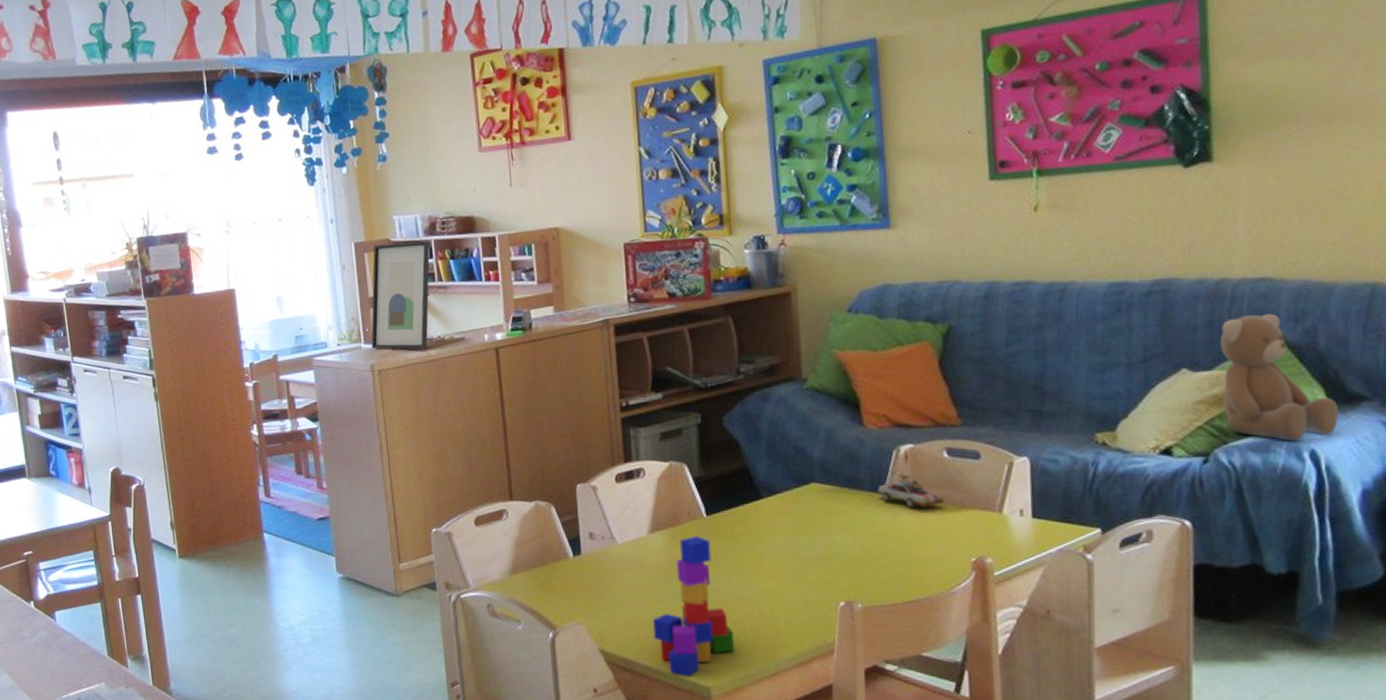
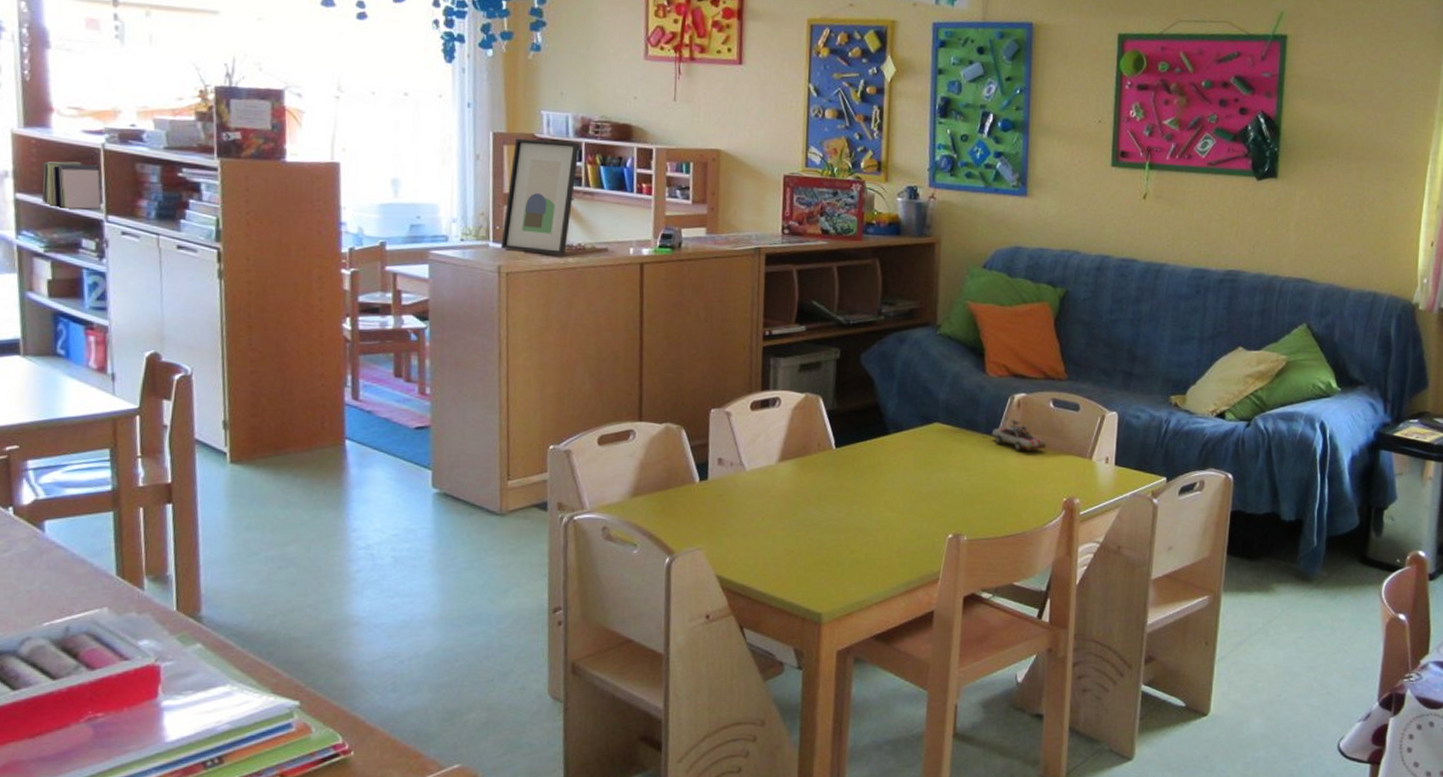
books: none [26,316,69,356] -> present [41,161,102,210]
toy blocks: present [653,535,734,677] -> none [771,466,849,603]
teddy bear: present [1219,313,1339,441] -> none [1265,307,1343,414]

